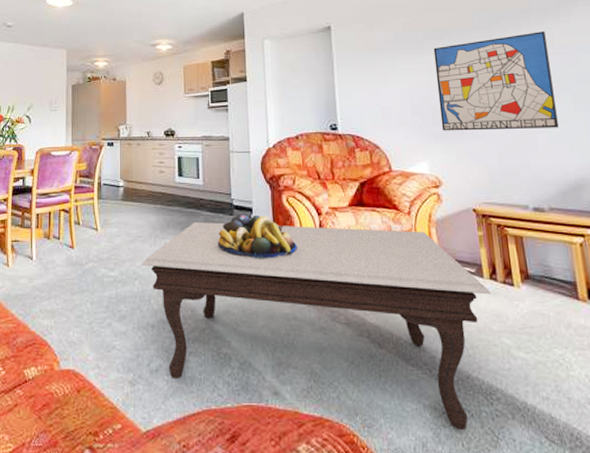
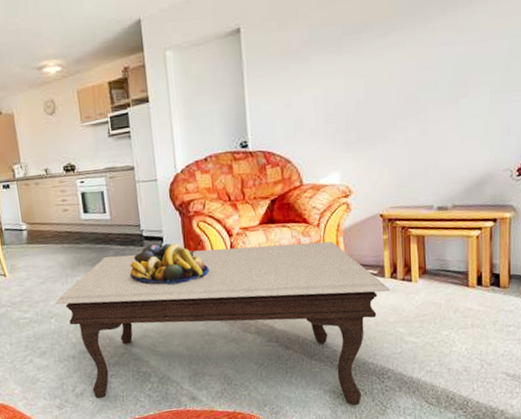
wall art: present [433,31,559,131] -> none [351,16,472,138]

